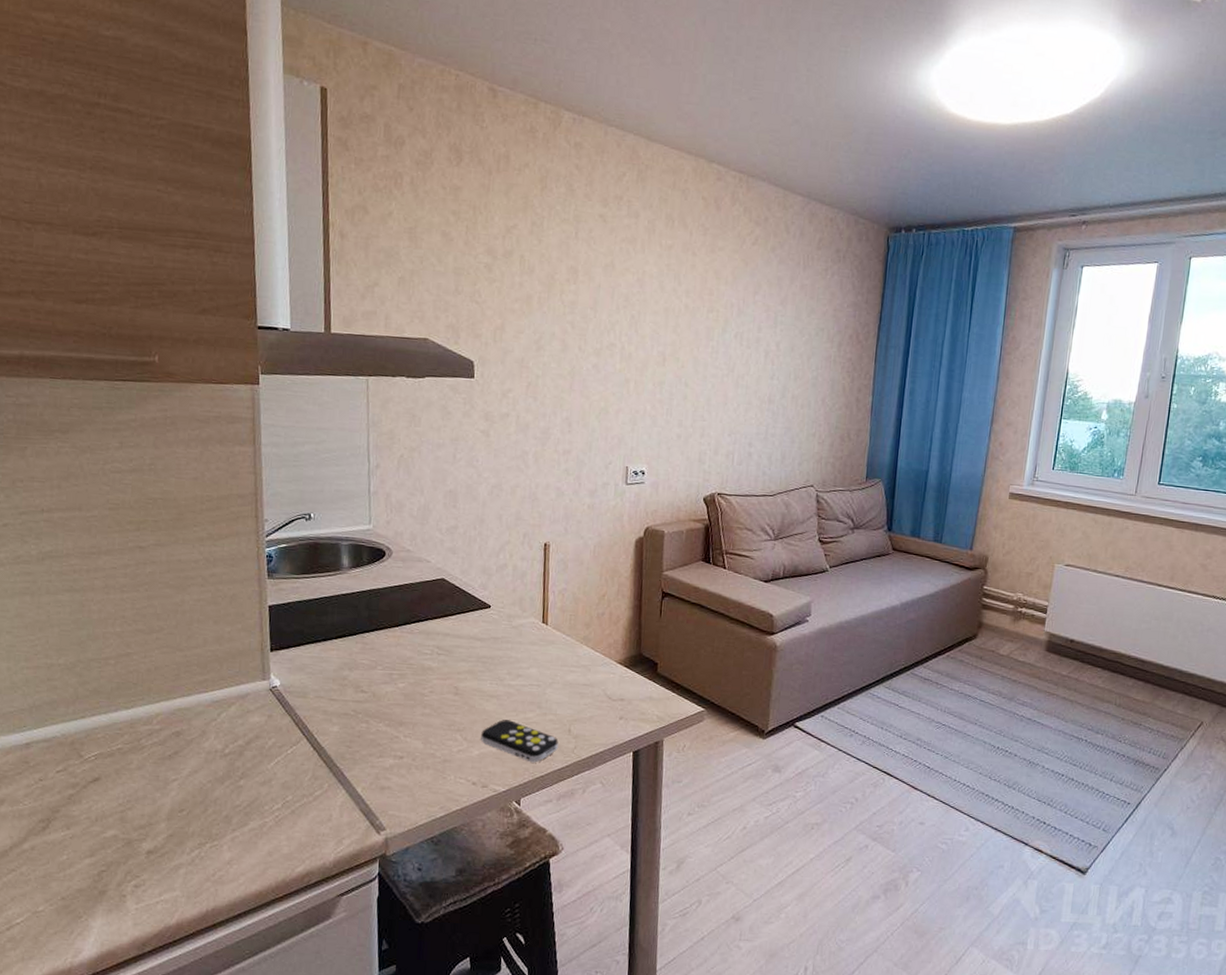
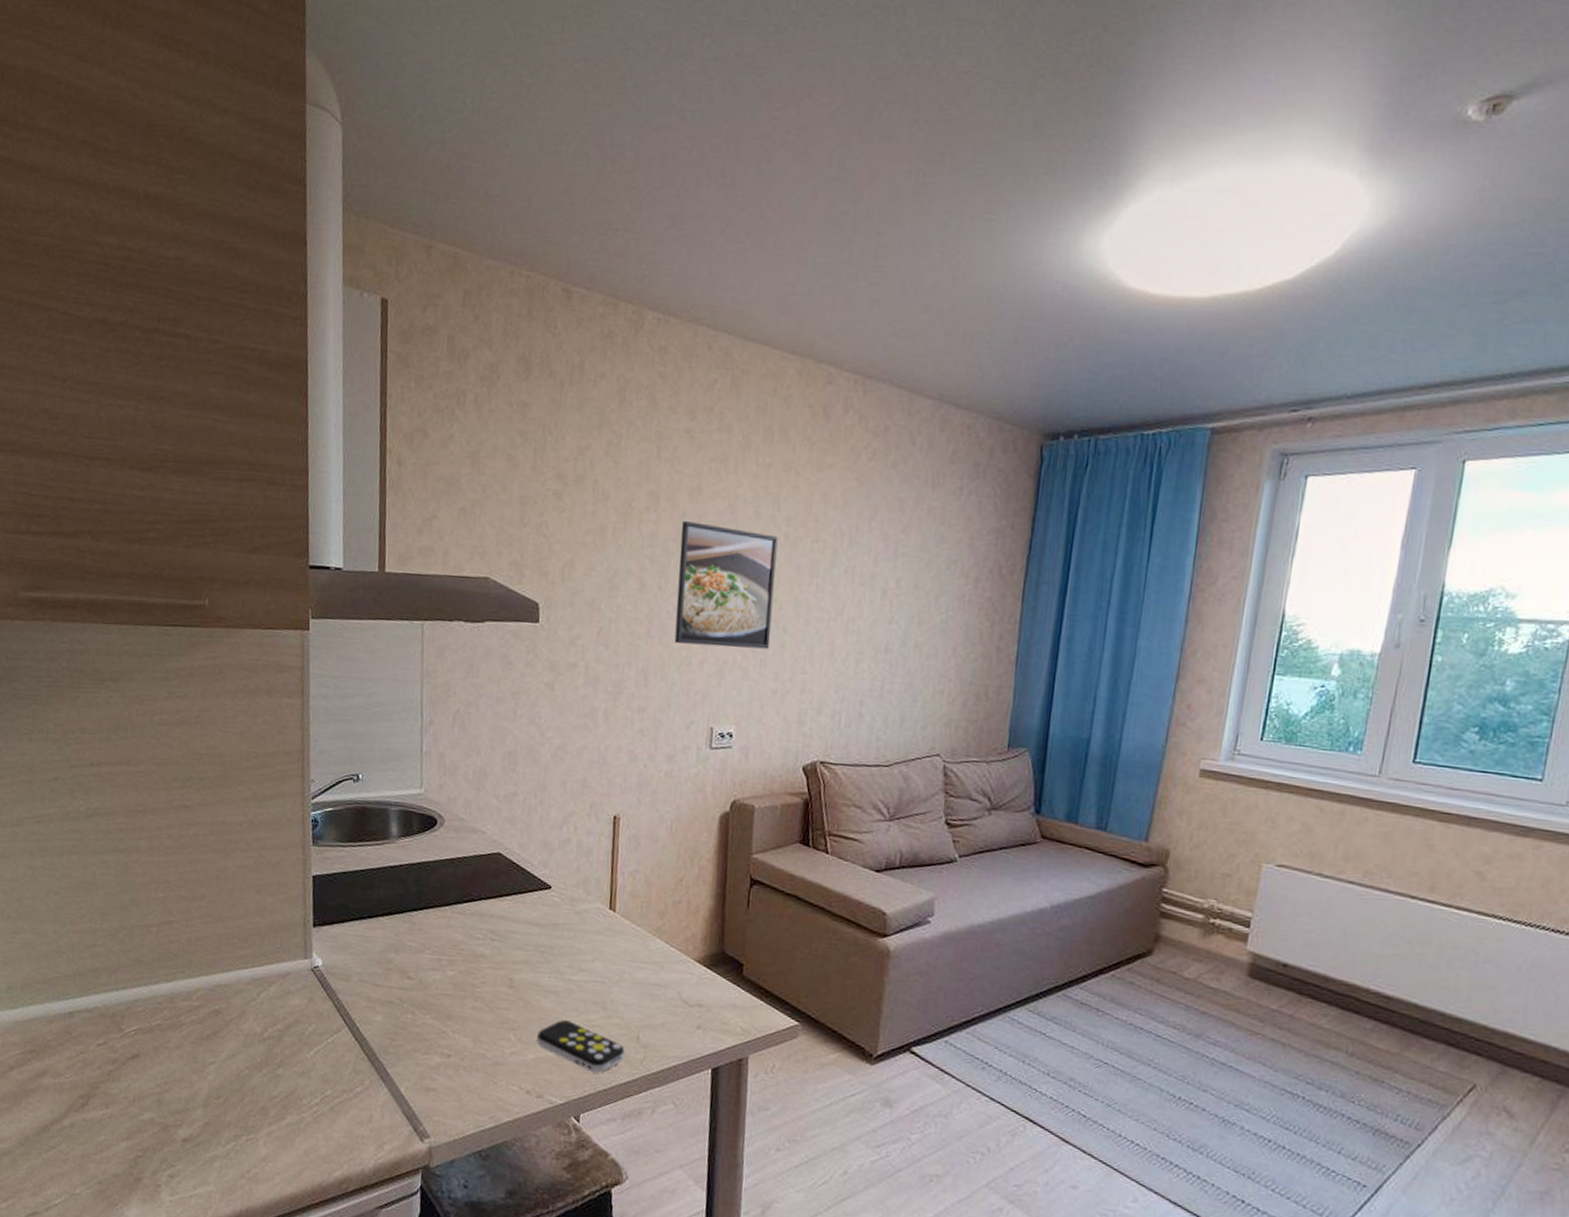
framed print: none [593,292,680,401] -> present [674,521,778,649]

